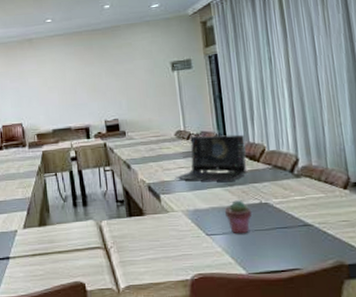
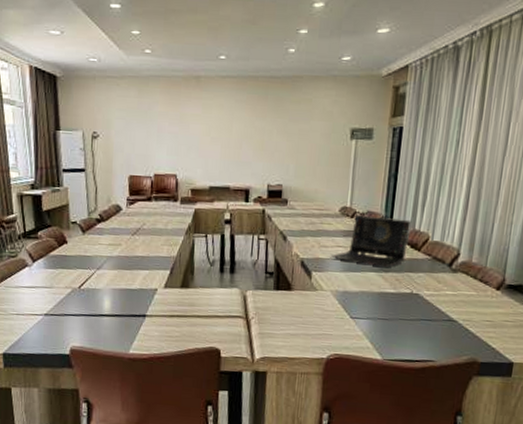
potted succulent: present [225,200,252,234] -> none [374,287,400,321]

